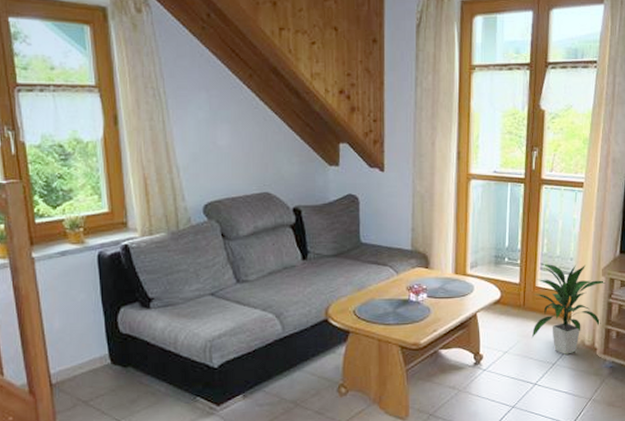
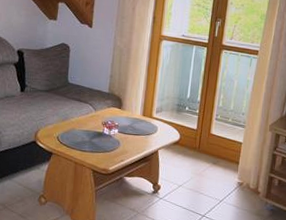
indoor plant: present [531,263,605,355] -> none [203,114,272,194]

